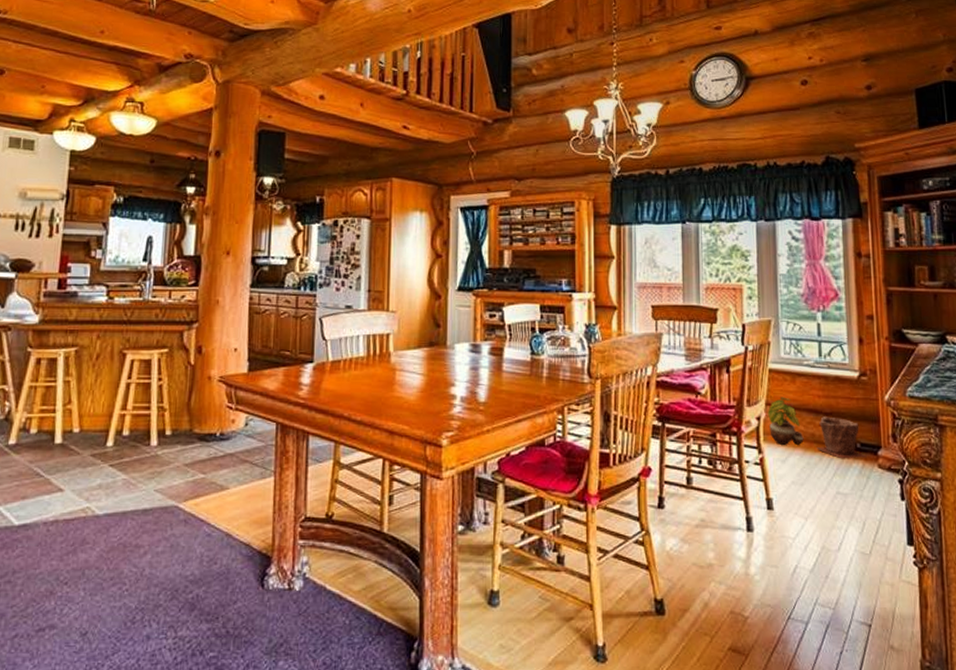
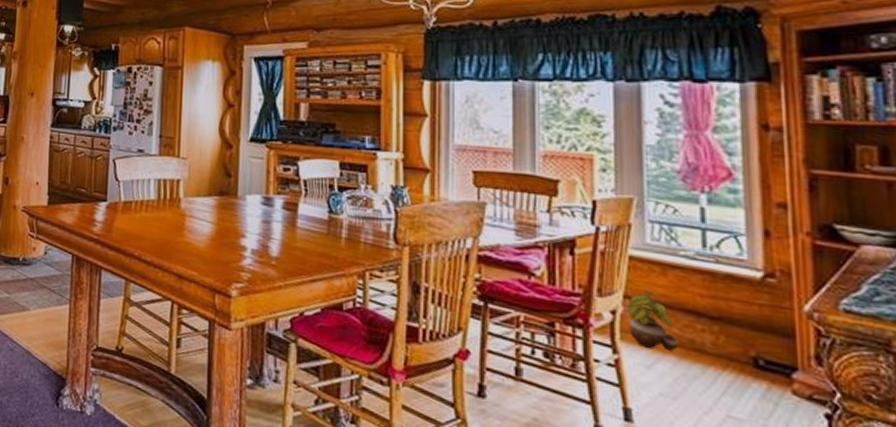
plant pot: present [817,416,867,459] -> none [697,320,774,379]

